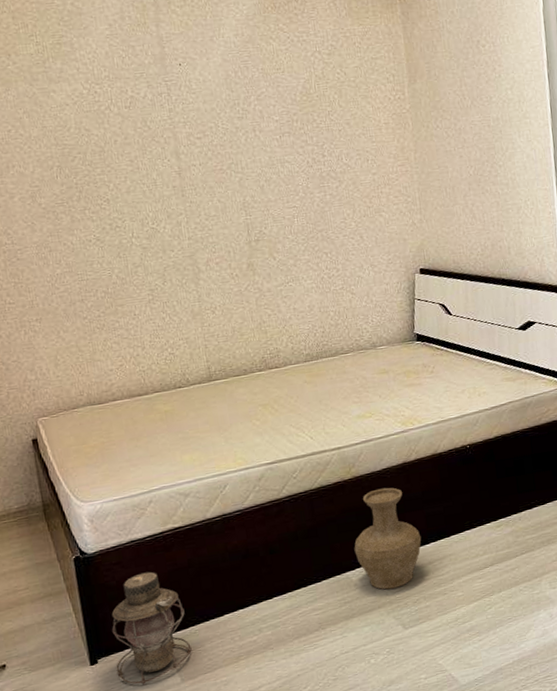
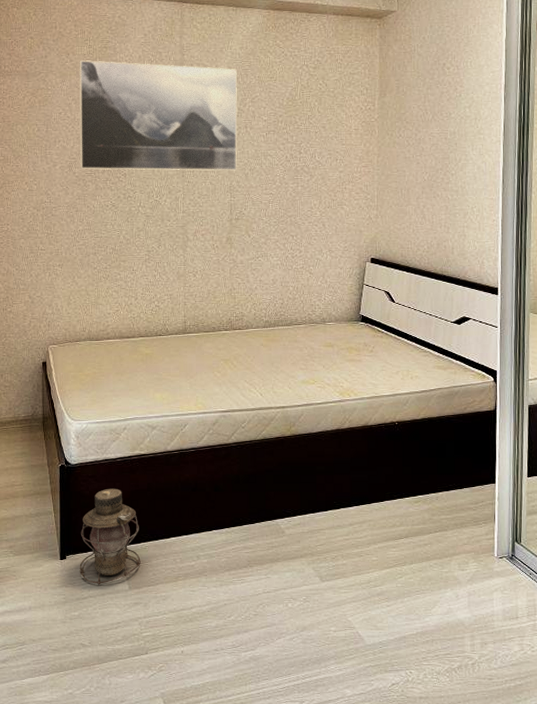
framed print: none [25,60,250,199] -> present [79,60,237,171]
vase: present [354,487,422,590] -> none [286,449,346,542]

